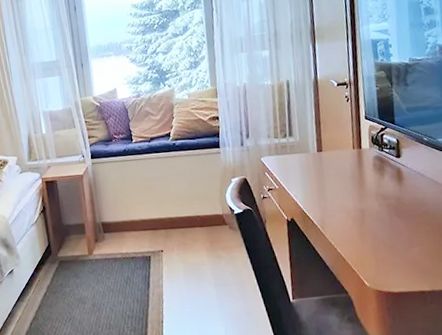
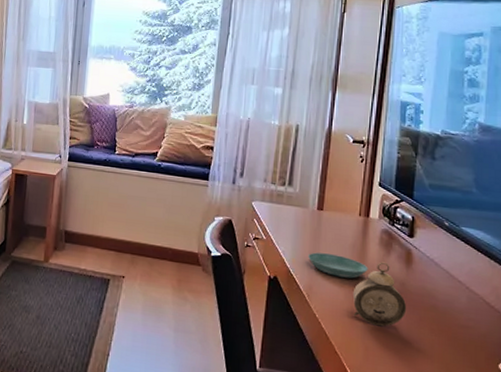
saucer: none [316,187,368,206] -> present [308,252,368,279]
alarm clock: none [358,184,405,240] -> present [352,262,407,327]

